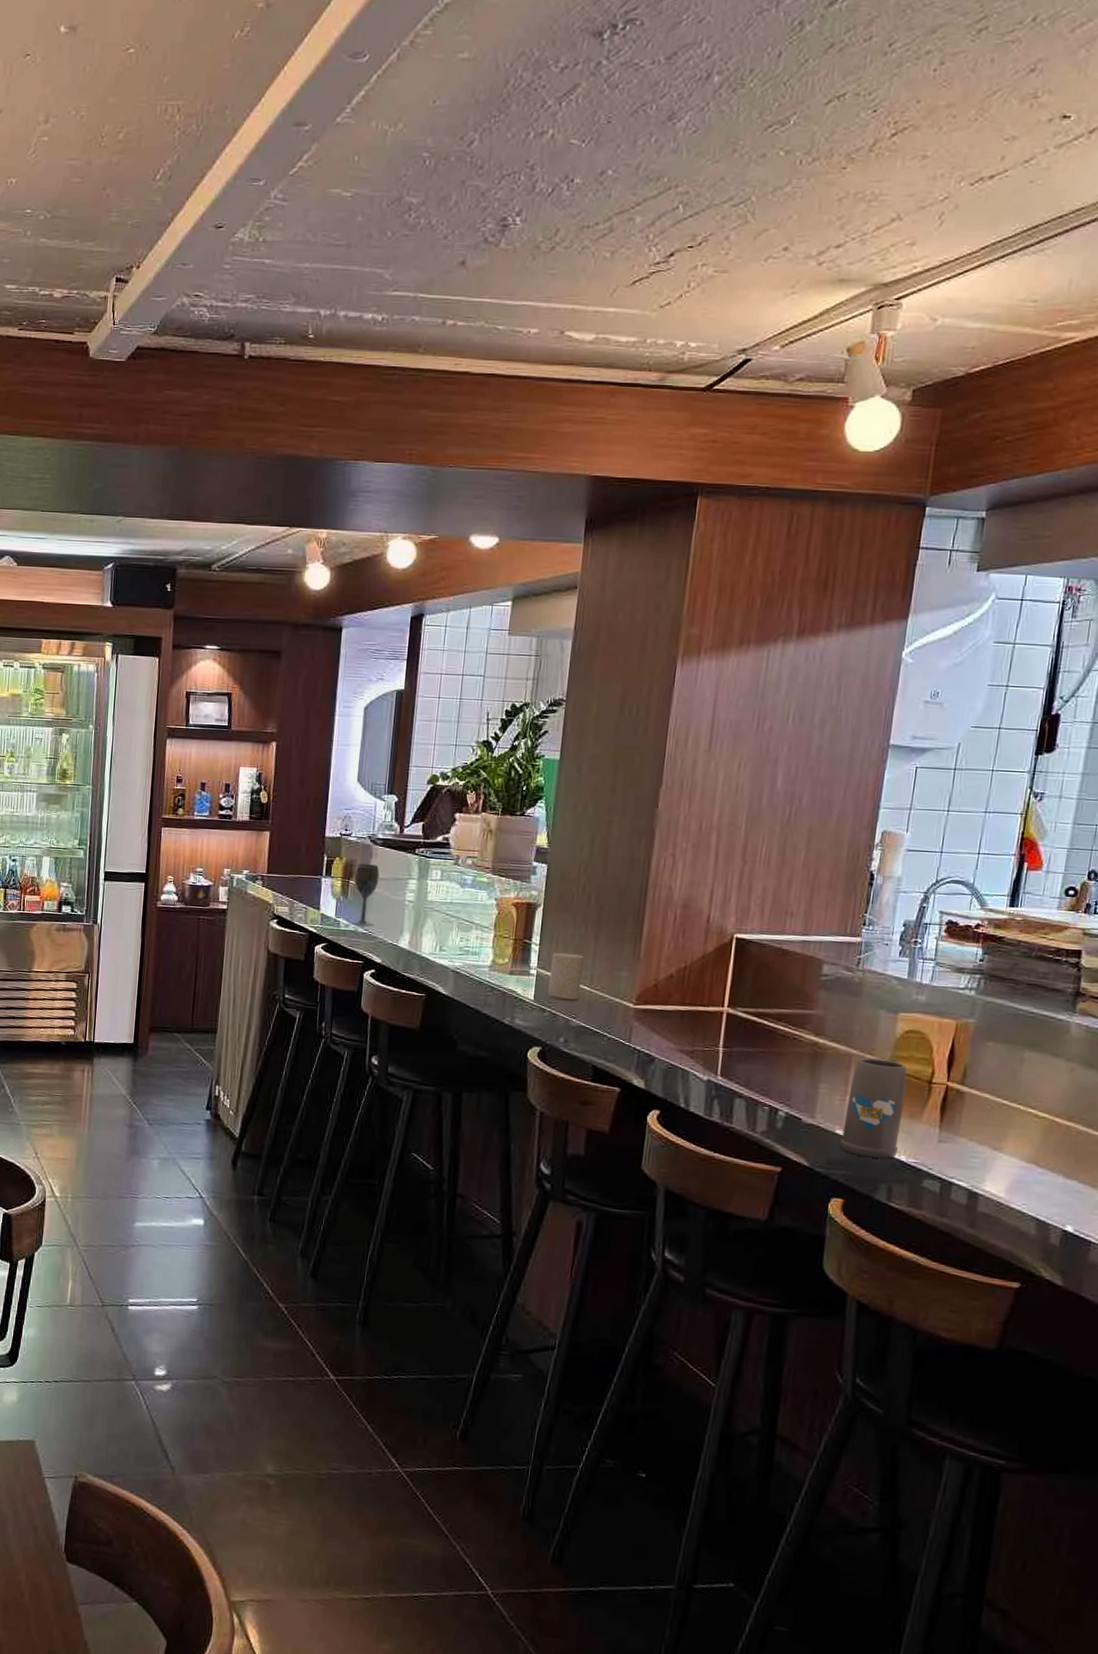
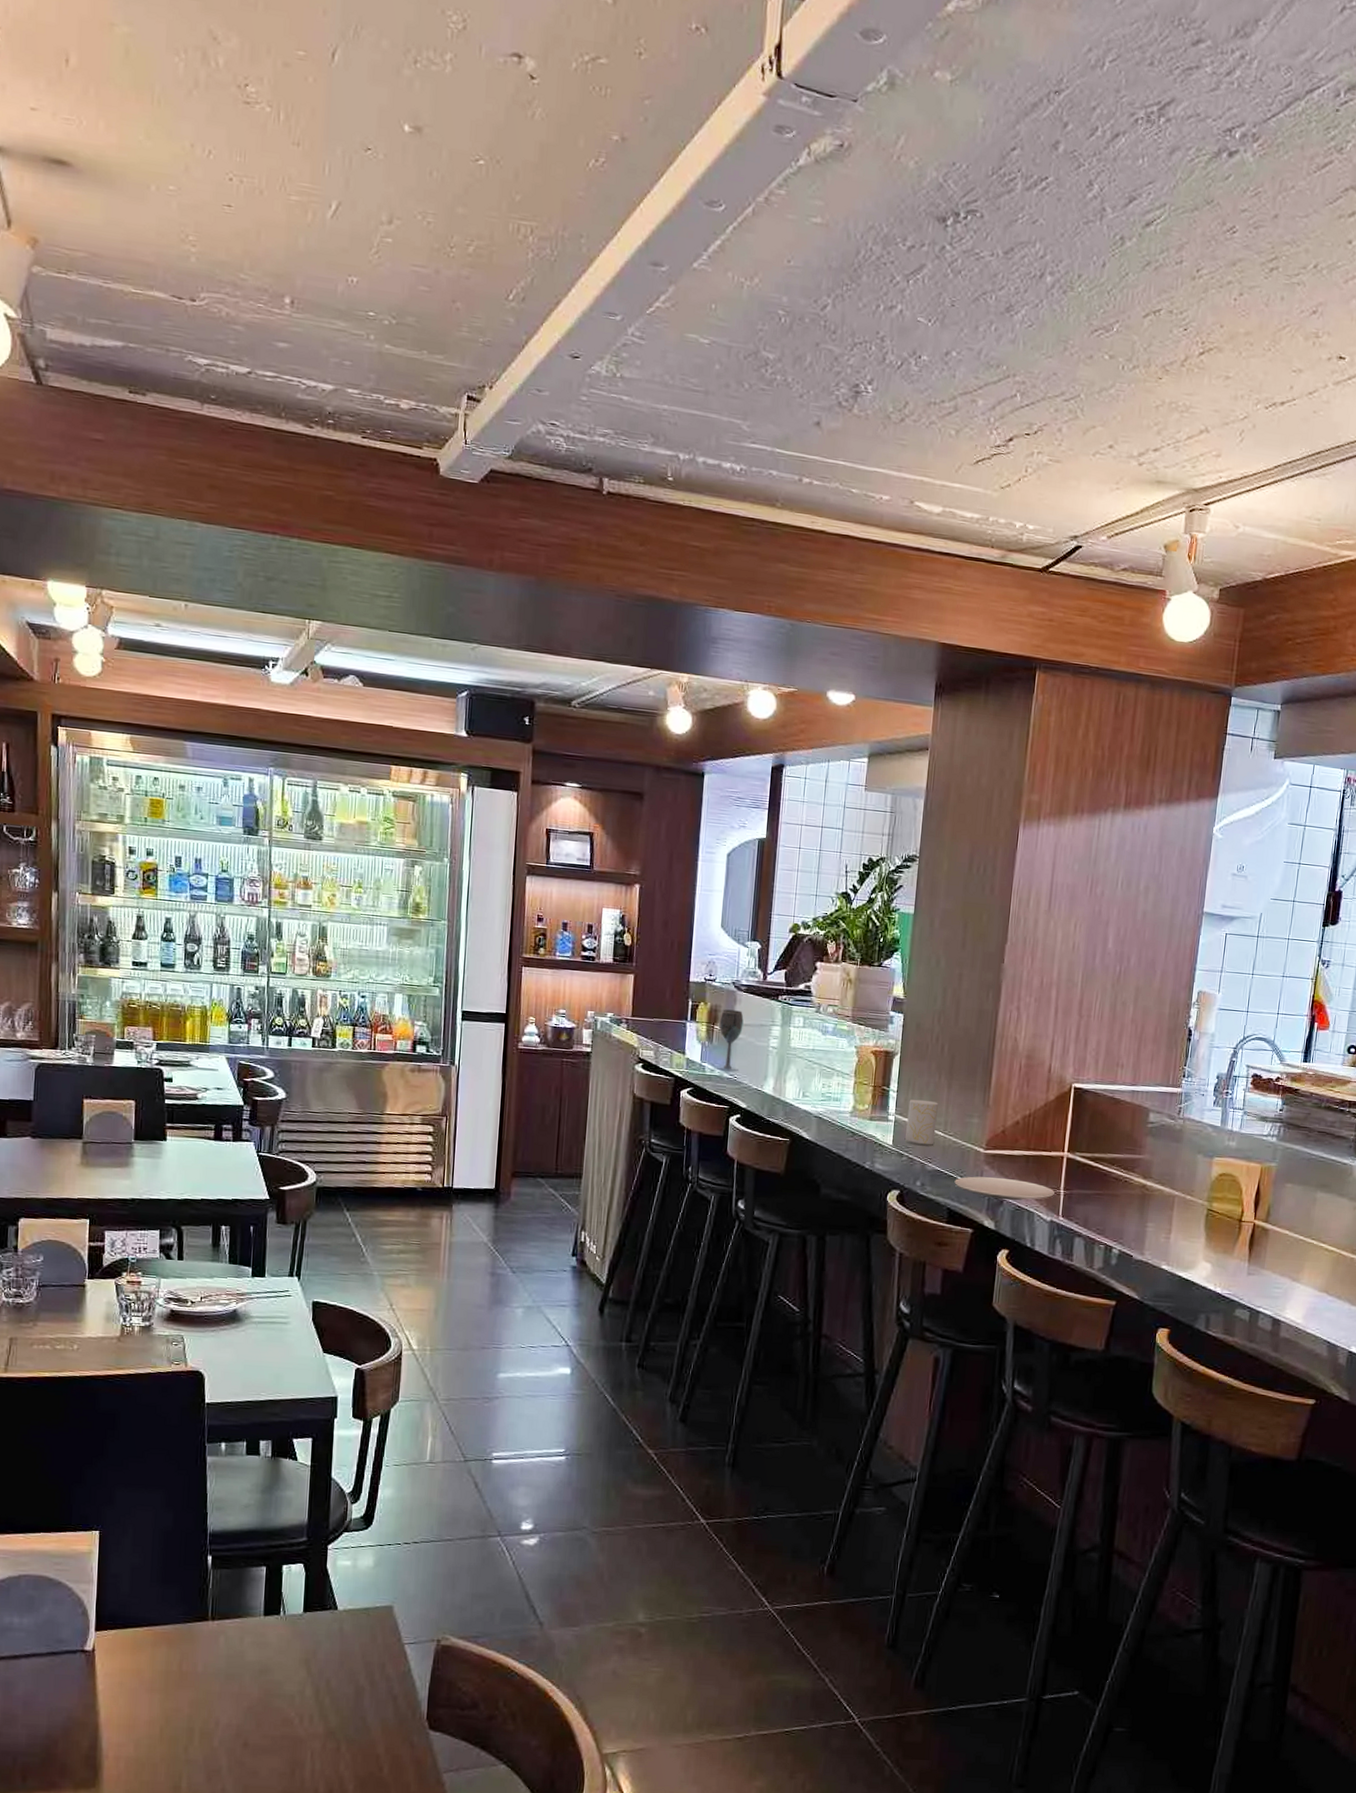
plate: none [600,1032,714,1059] -> present [954,1176,1056,1201]
beer mug: present [840,1058,908,1159] -> none [1165,1199,1222,1291]

